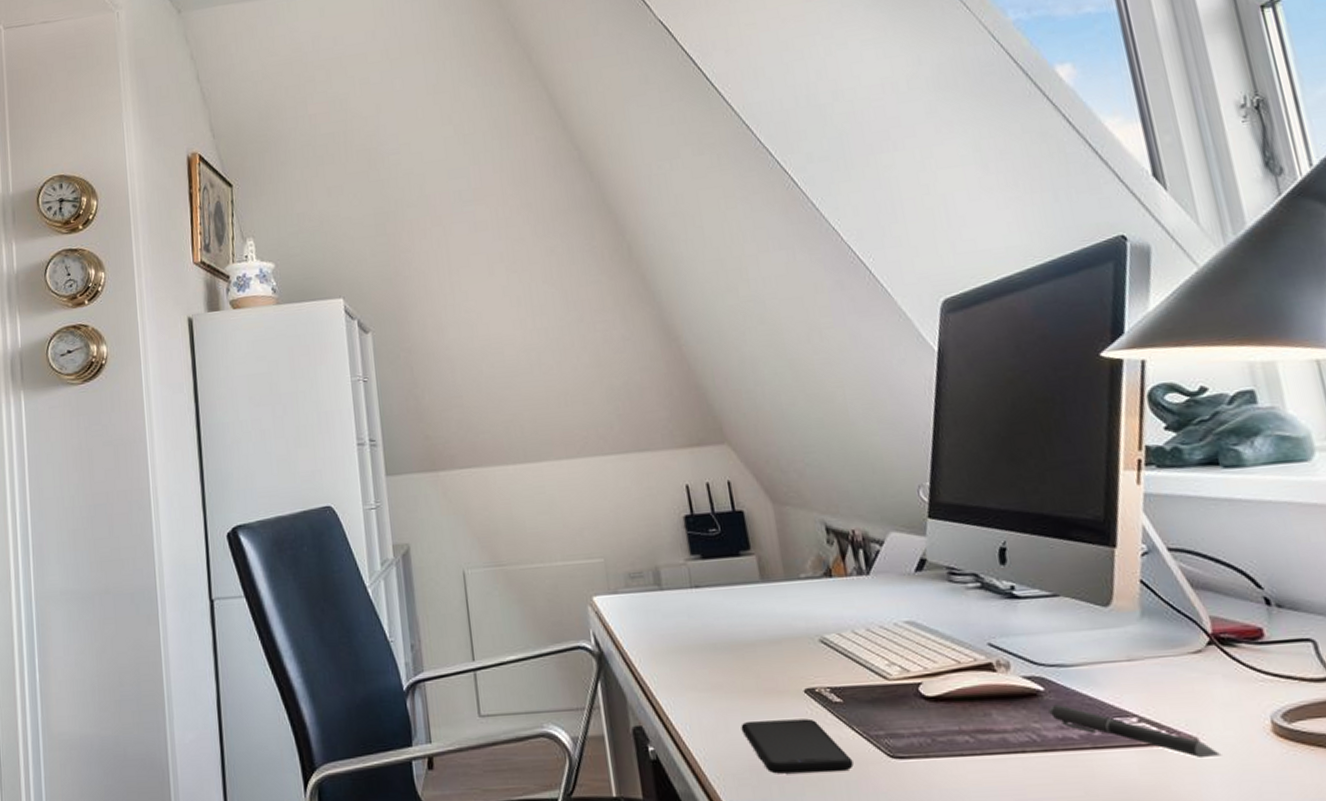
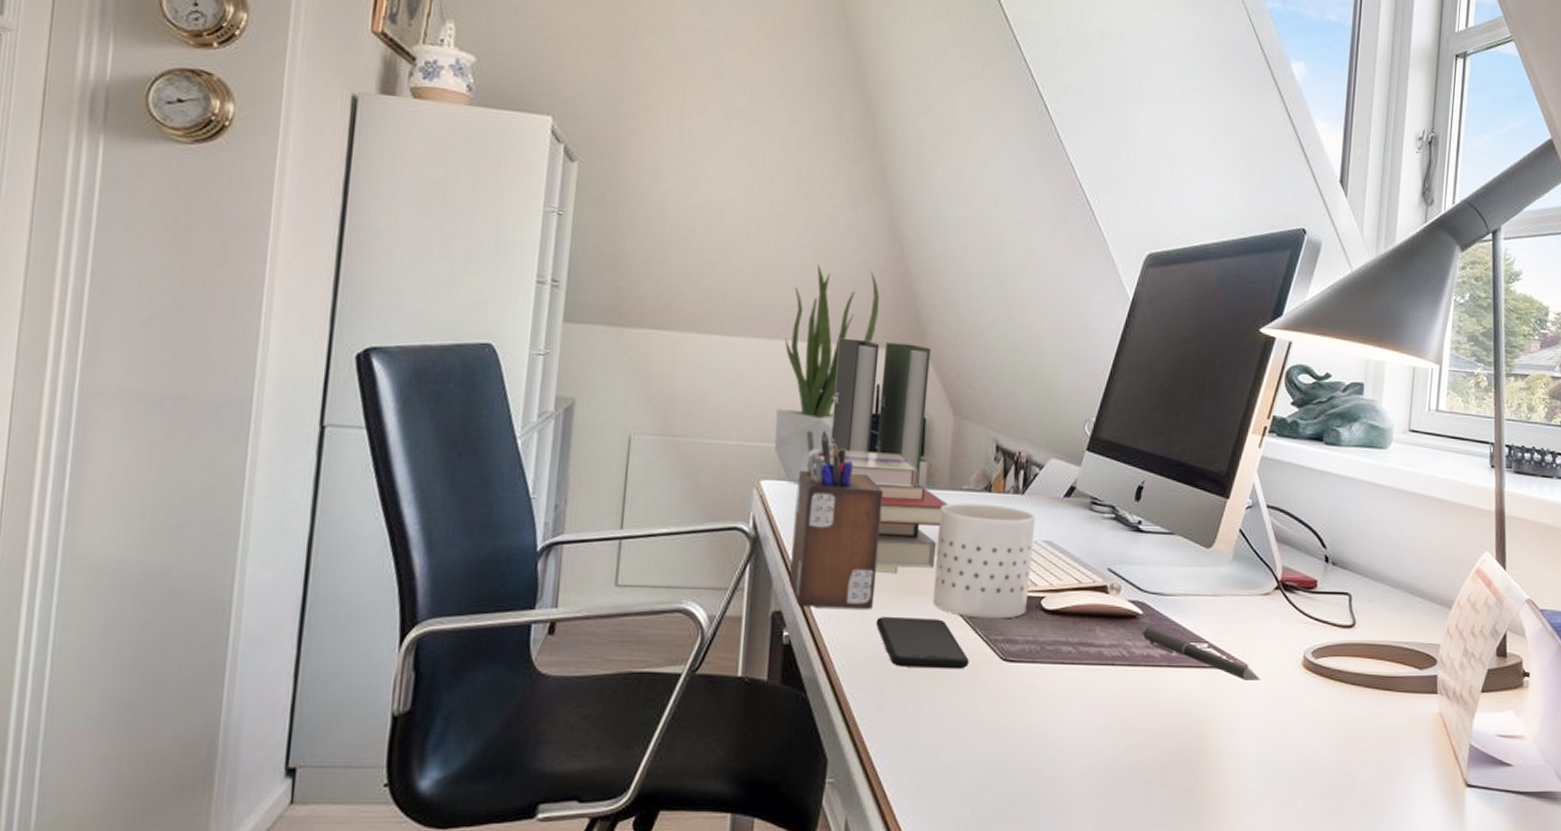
potted plant: none [584,375,672,596] -> present [774,264,879,484]
desk organizer: none [626,539,734,720] -> present [789,431,883,609]
binder: none [639,439,752,580] -> present [829,339,931,485]
books: none [639,550,790,677] -> present [816,449,949,575]
mug: none [780,589,905,714] -> present [932,502,1036,619]

